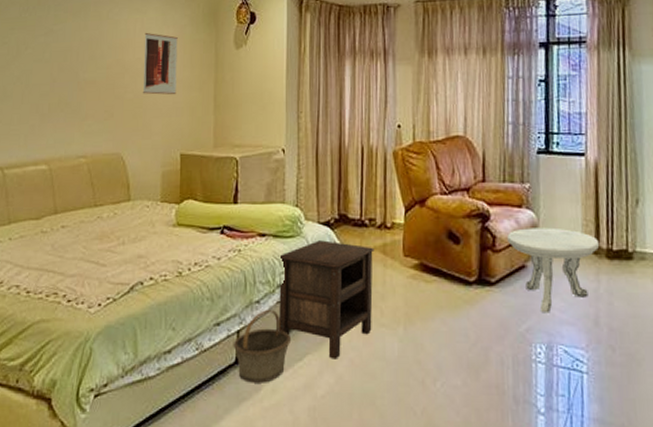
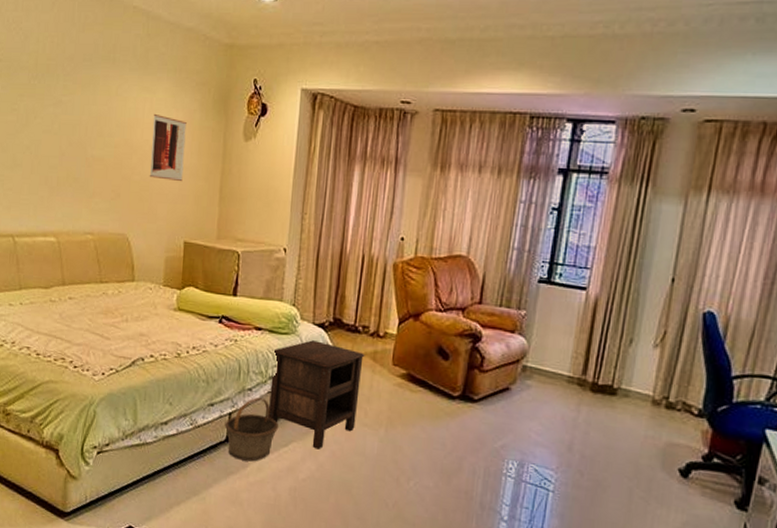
side table: present [507,227,600,313] -> none [496,353,586,435]

